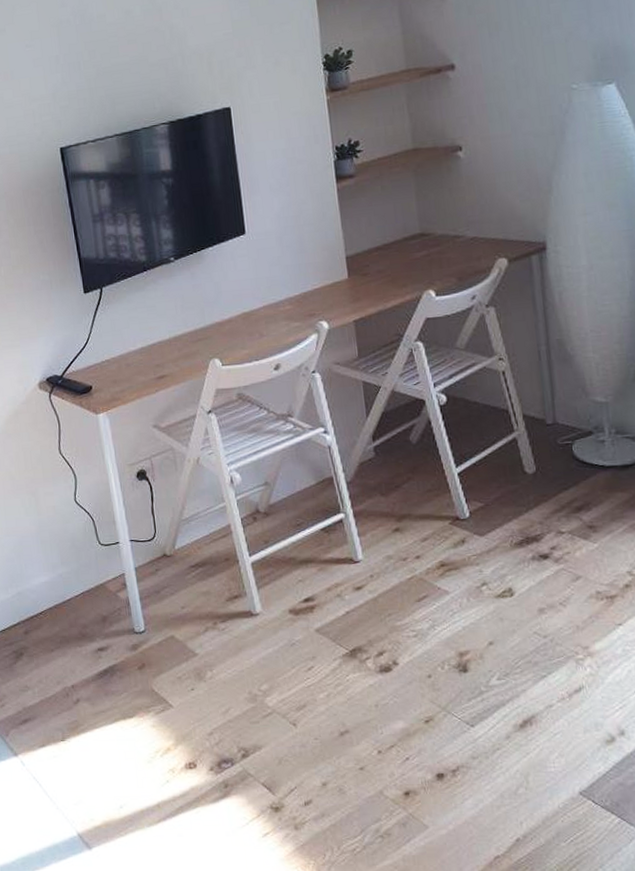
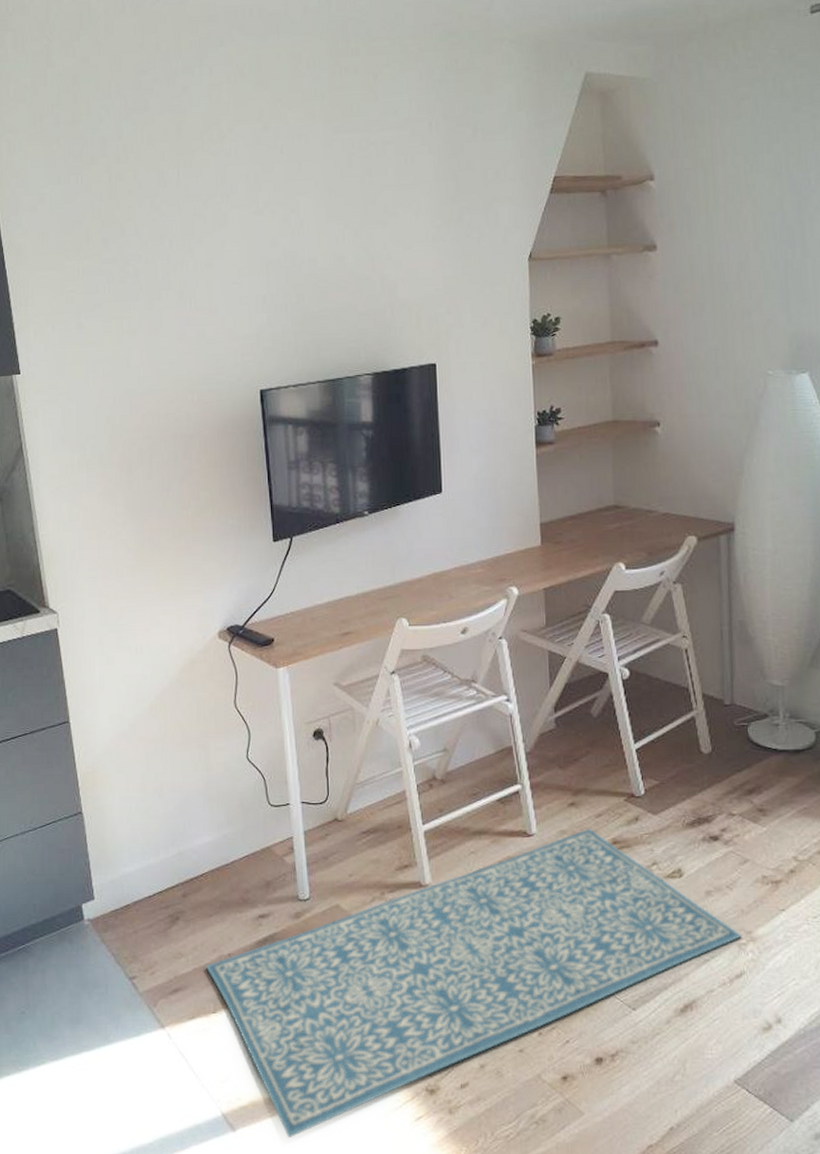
rug: none [52,552,578,855] -> present [206,828,741,1139]

